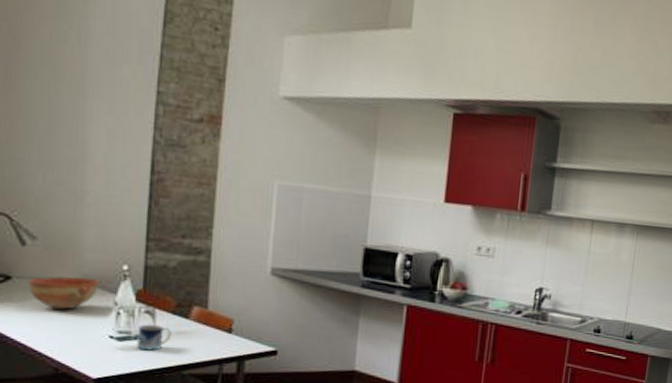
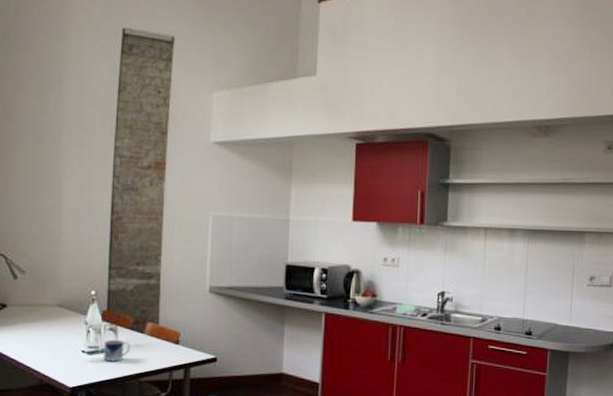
bowl: present [29,276,99,310] -> none [20,302,73,330]

